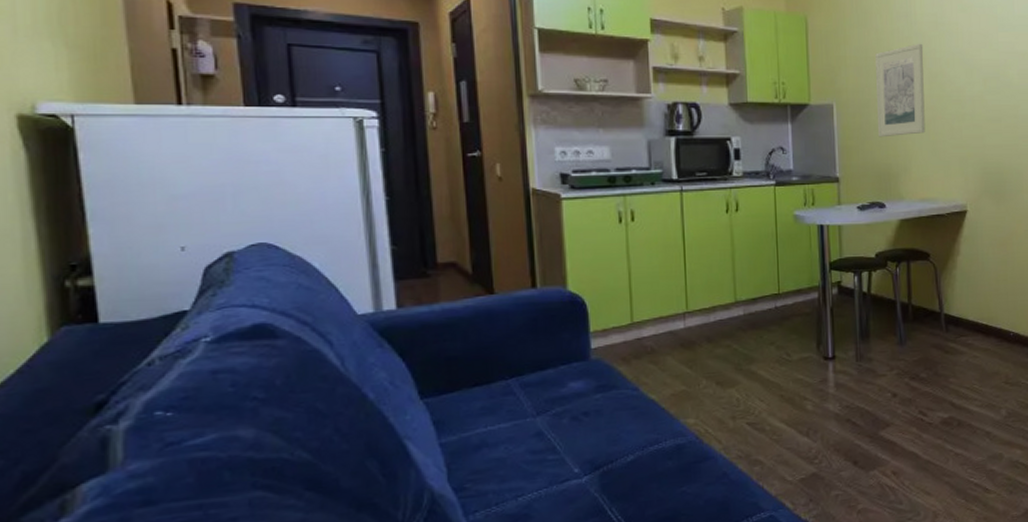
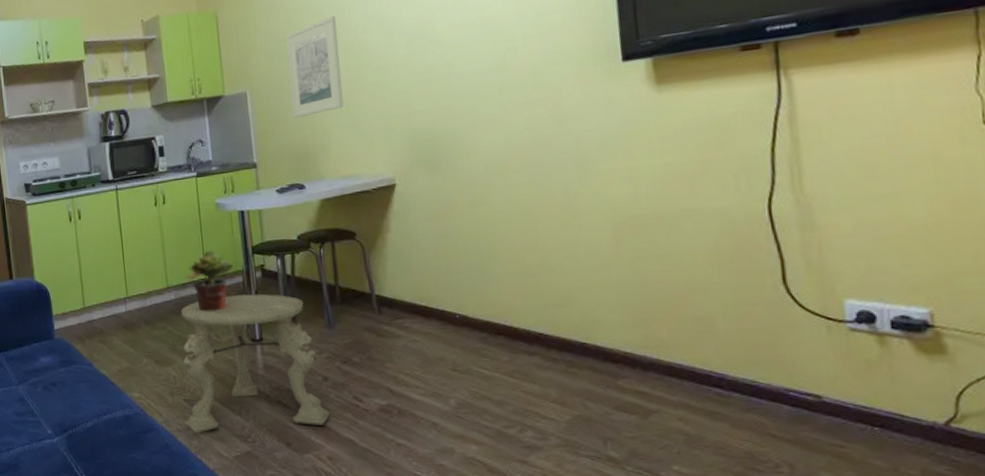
side table: none [746,310,897,459] -> present [181,294,331,434]
potted plant: none [758,263,809,329] -> present [187,250,233,312]

